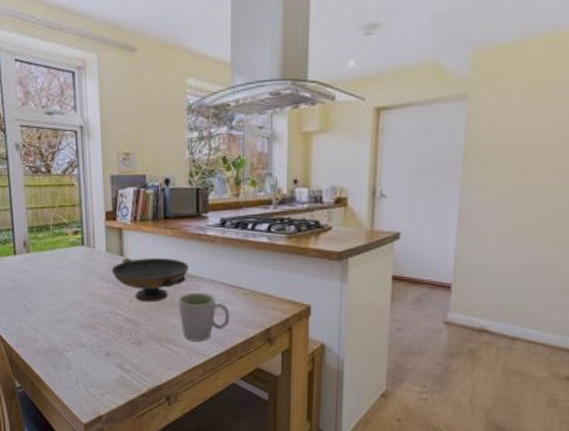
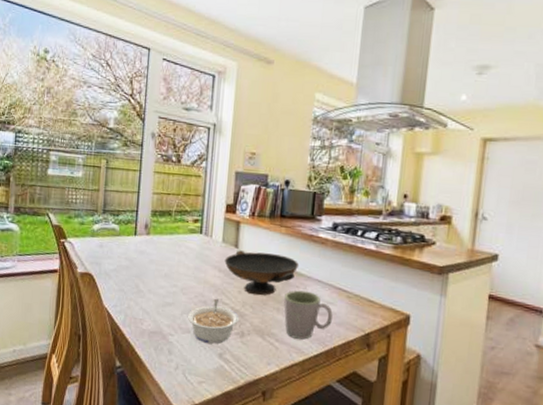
legume: none [80,309,135,355] -> present [187,298,240,344]

